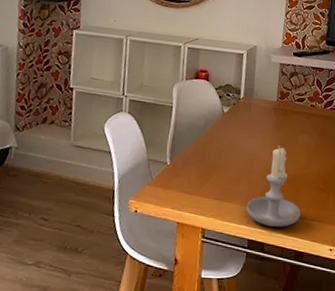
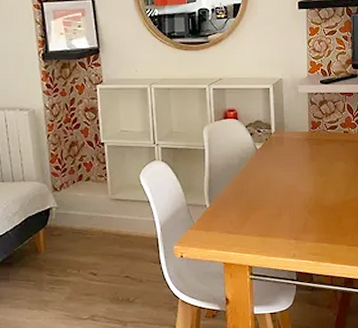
candle: present [246,145,301,227] -> none [291,175,346,257]

